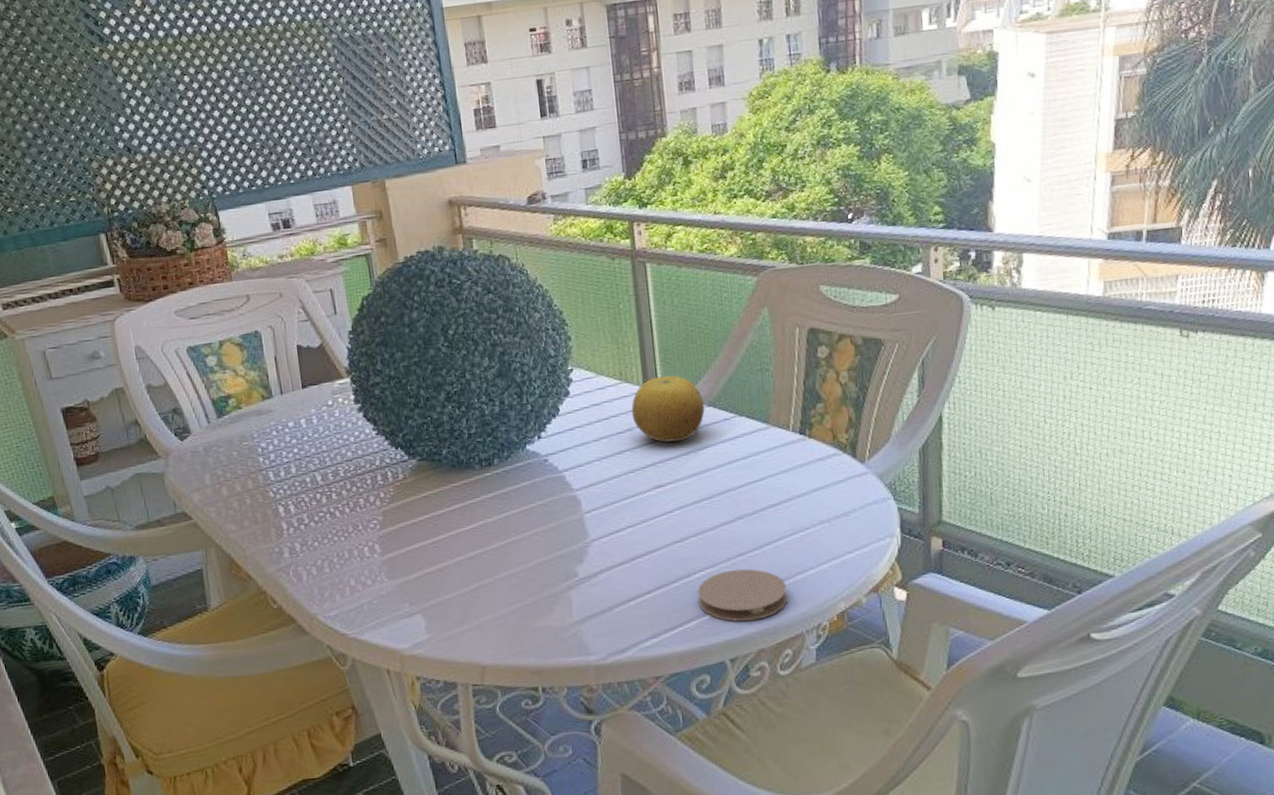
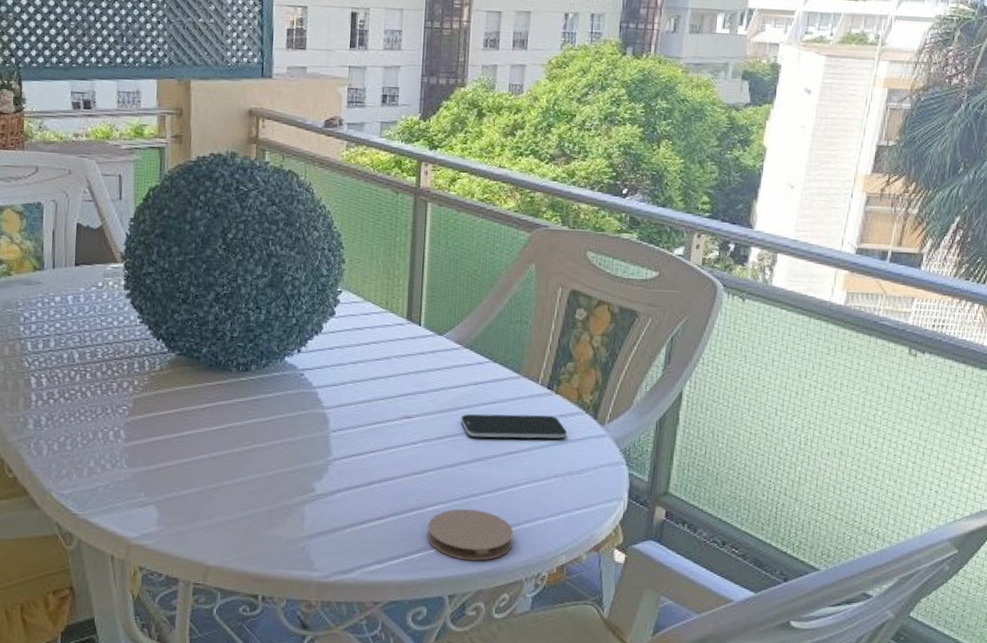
fruit: present [631,375,705,442] -> none [391,312,462,377]
smartphone: none [714,461,827,497] -> present [460,413,567,439]

